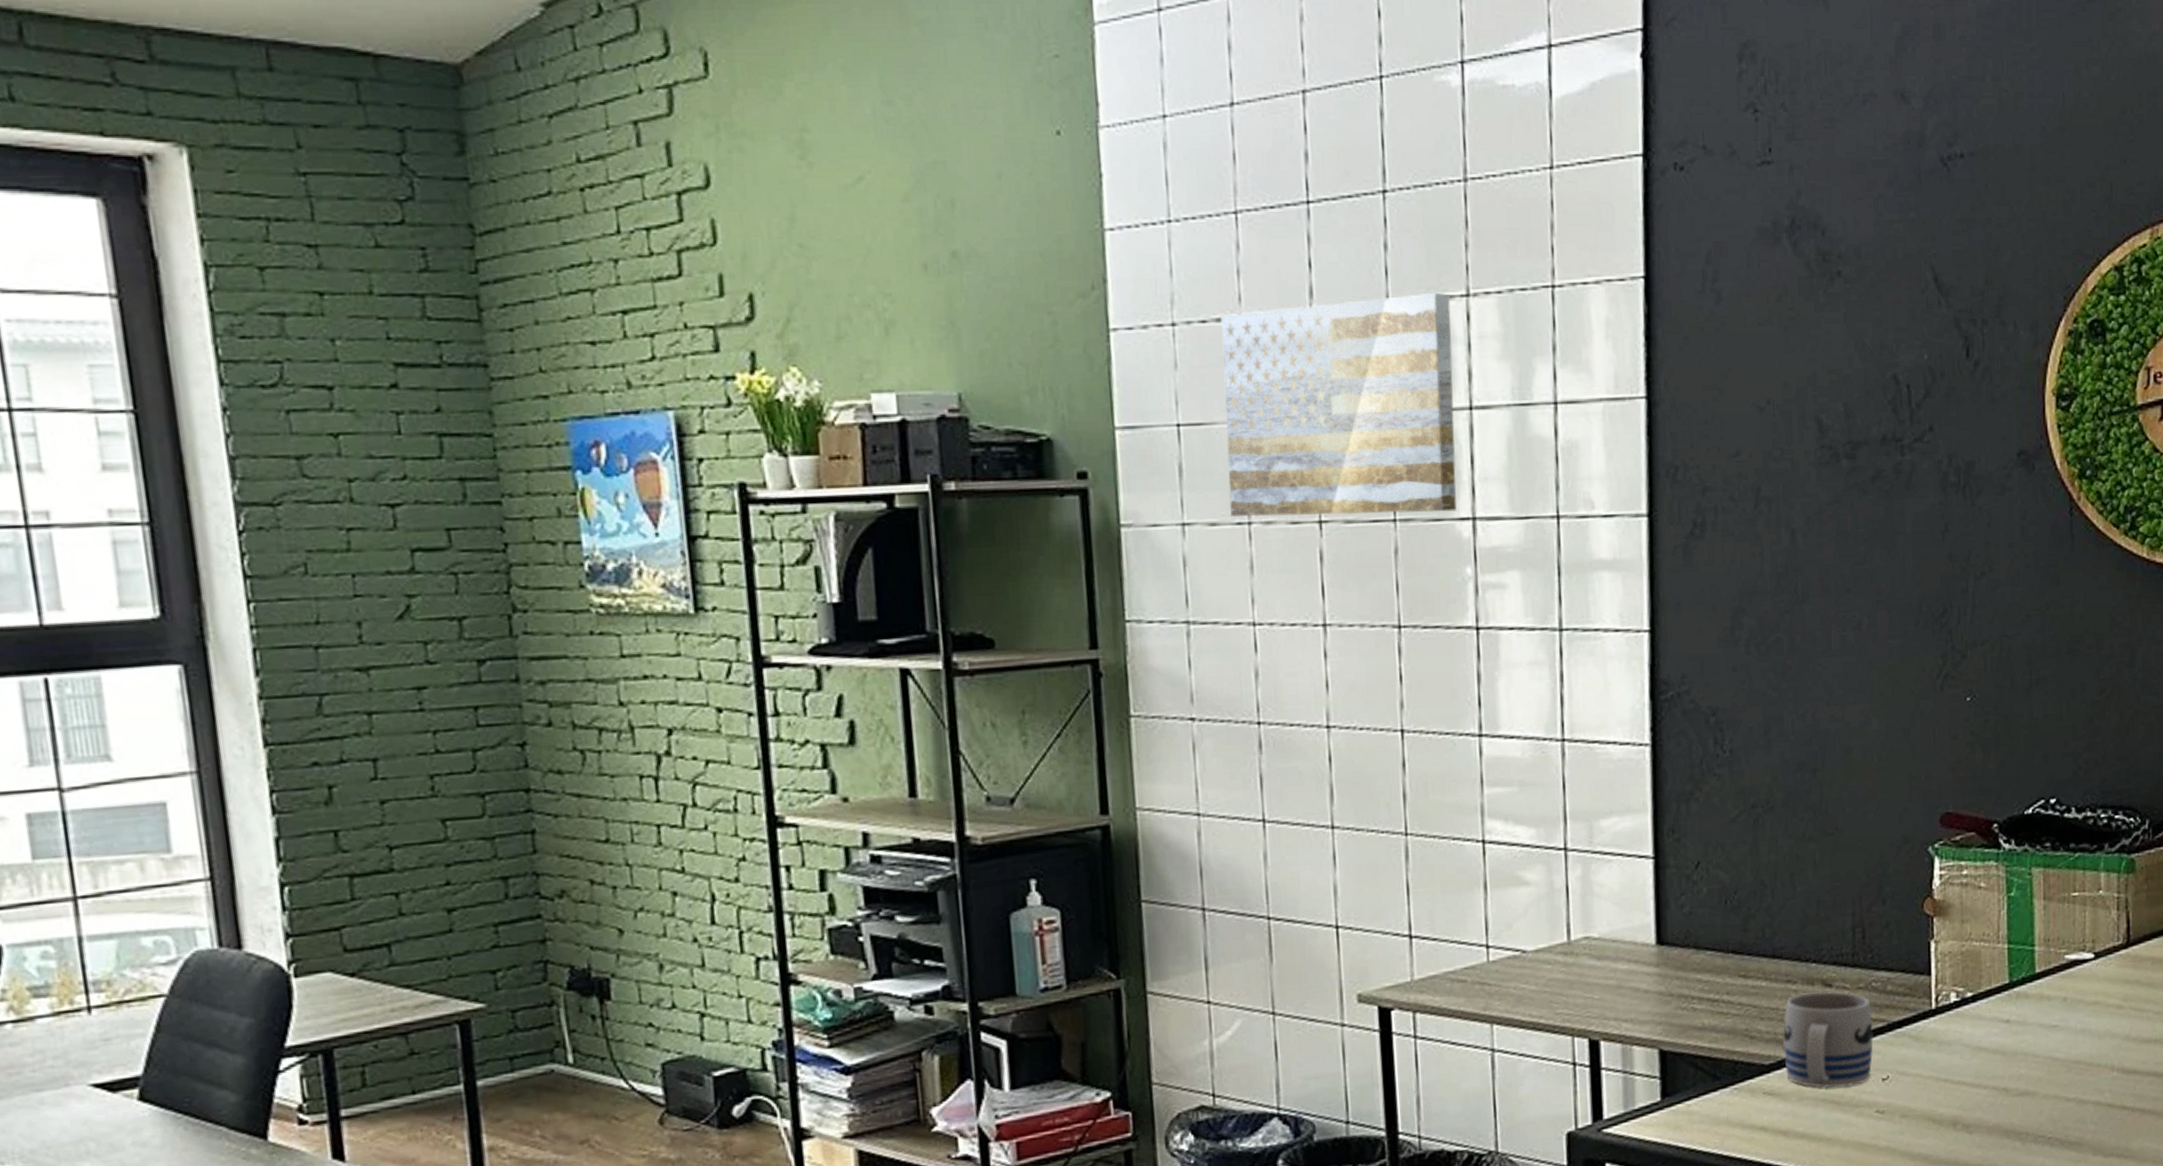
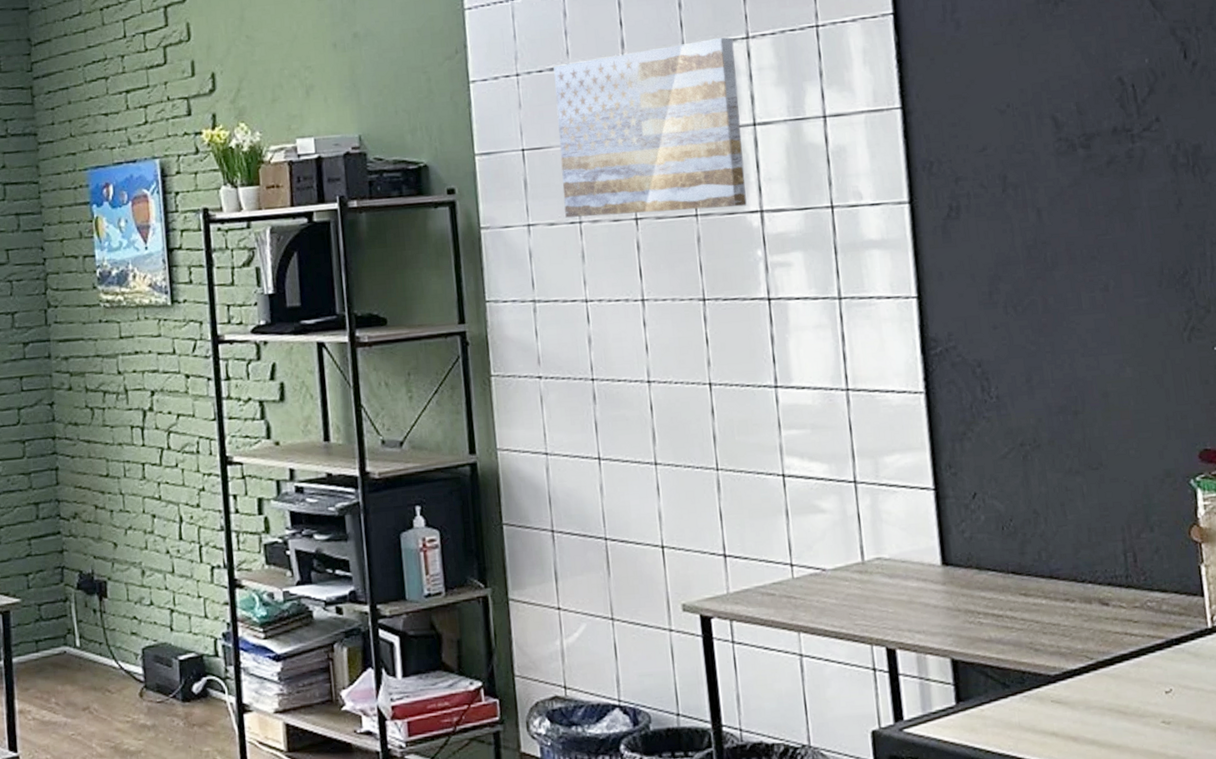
mug: present [1783,991,1874,1089] -> none [1065,609,1155,699]

